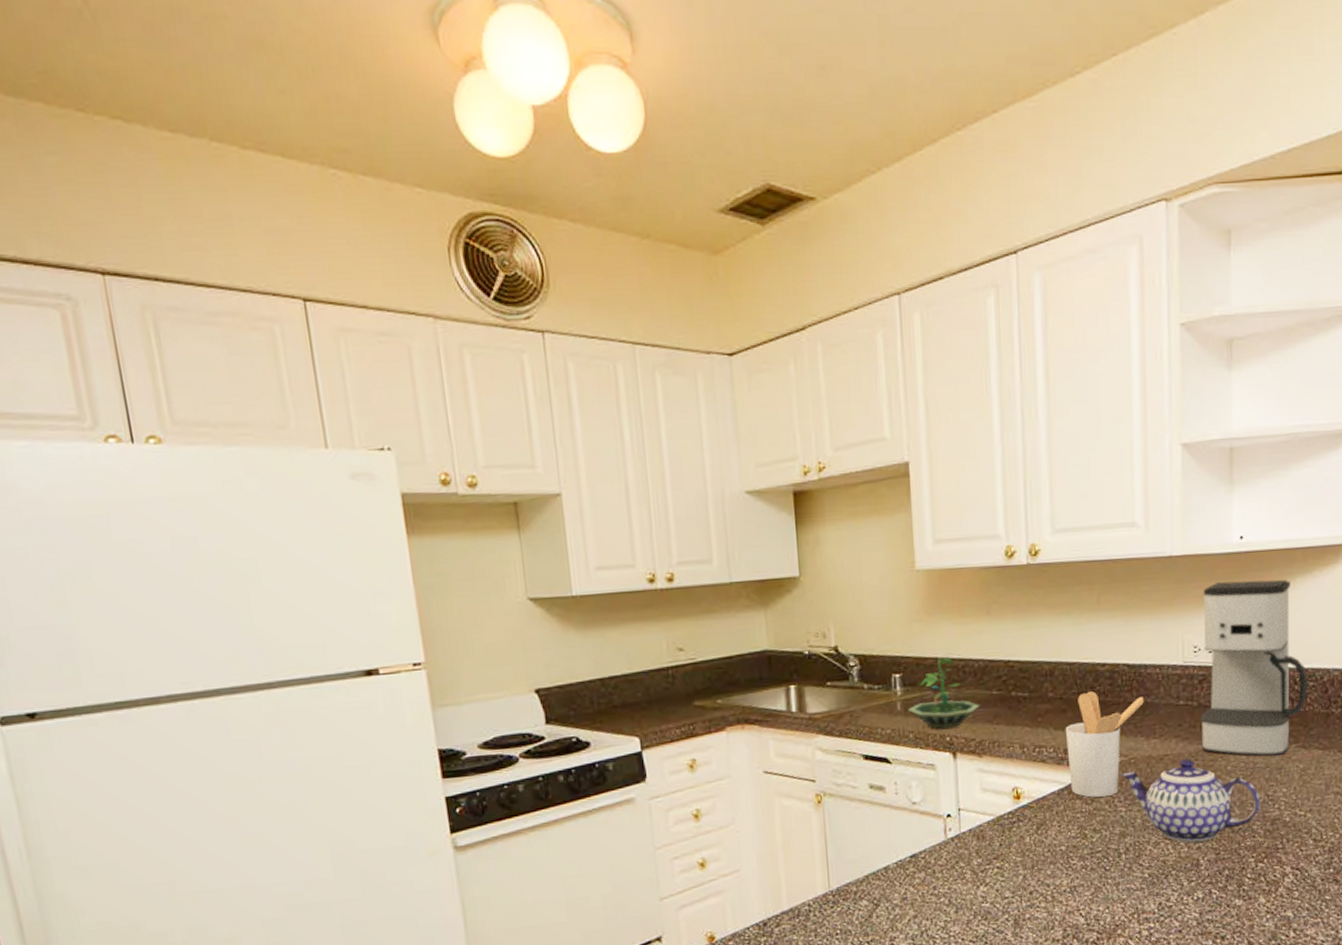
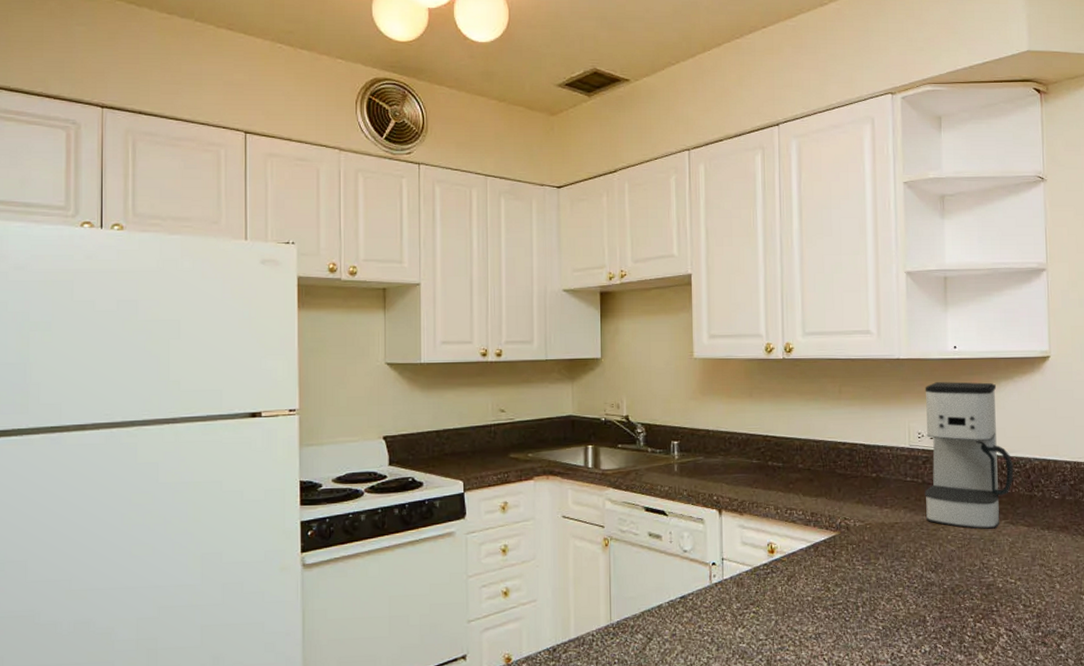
terrarium: present [907,657,980,729] -> none [683,430,742,489]
utensil holder: present [1065,691,1145,798] -> none [812,465,878,556]
teapot: present [1121,759,1260,844] -> none [859,527,977,602]

